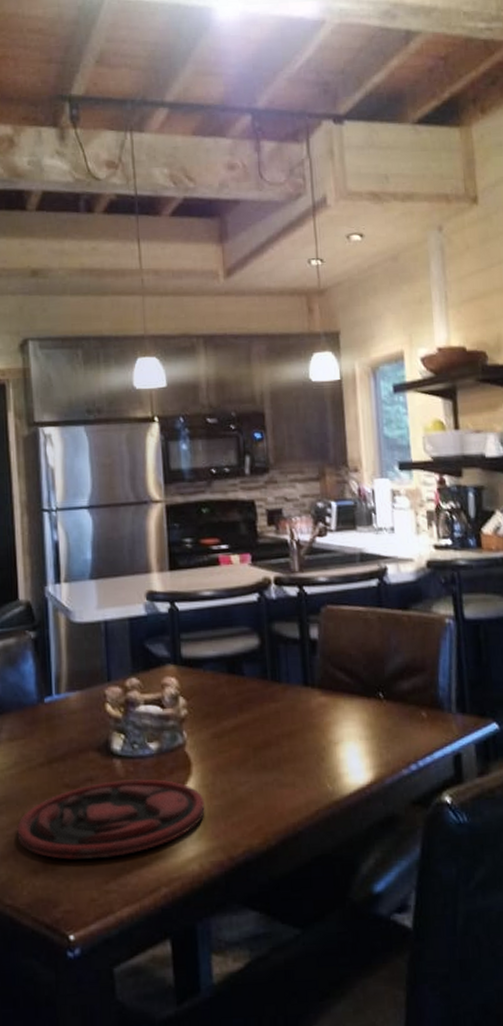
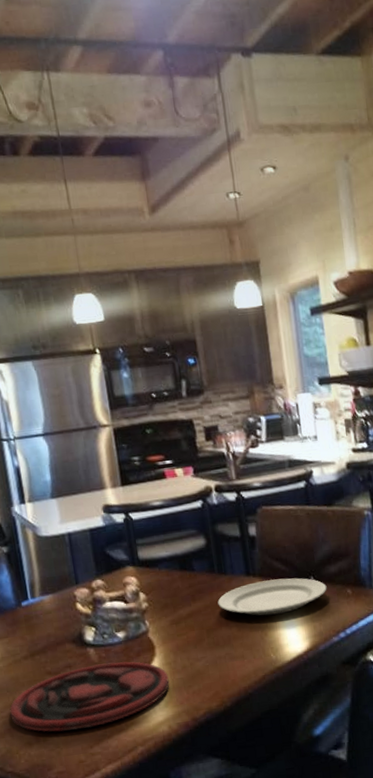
plate: none [268,692,398,736] -> present [217,578,327,616]

